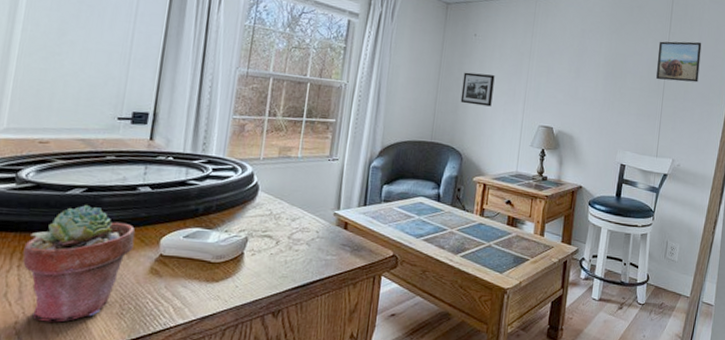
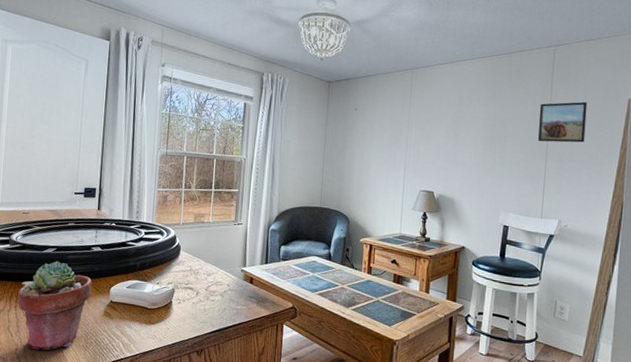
picture frame: present [460,72,495,107] -> none [345,143,376,174]

